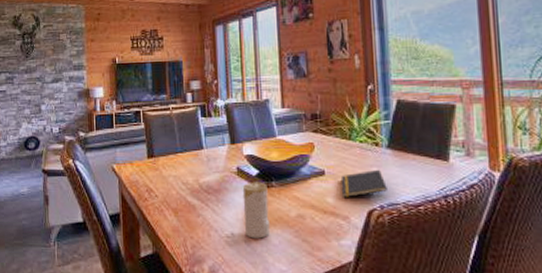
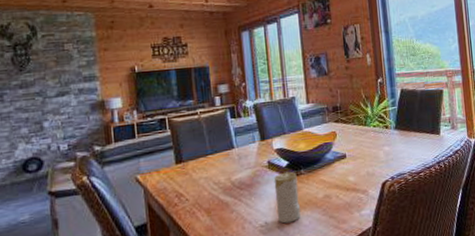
notepad: present [342,169,387,197] -> none [360,147,396,174]

